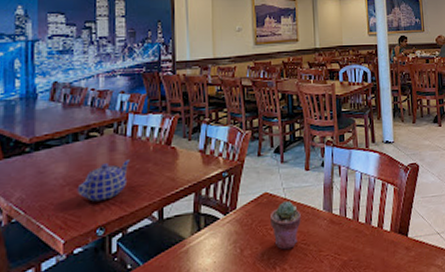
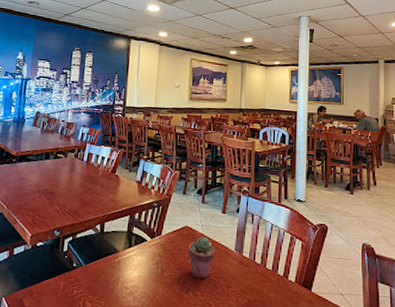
teapot: present [77,160,130,202] -> none [44,180,84,209]

